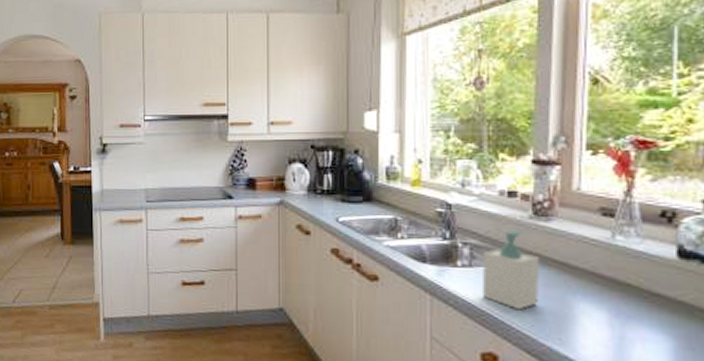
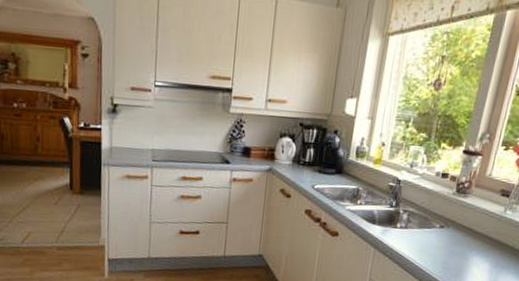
soap bottle: present [483,229,540,311] -> none [411,202,455,261]

